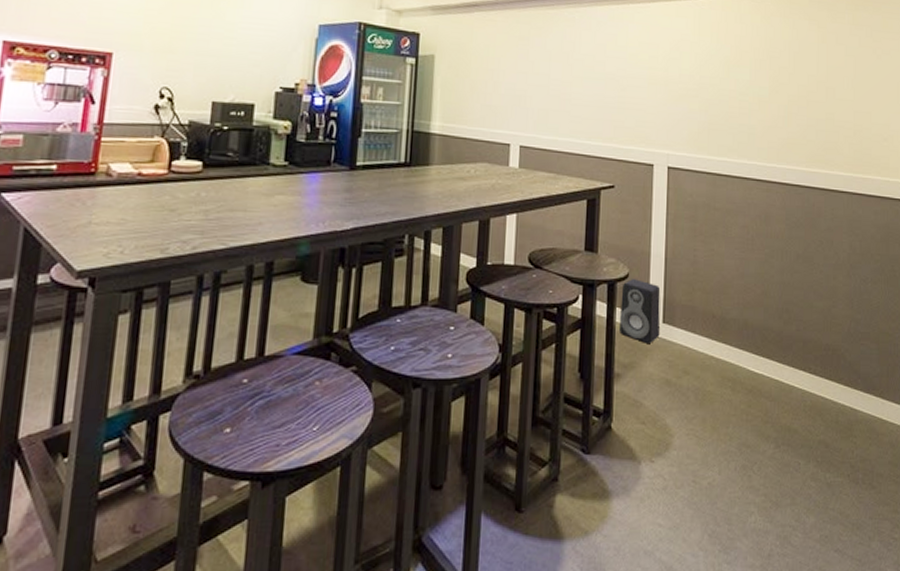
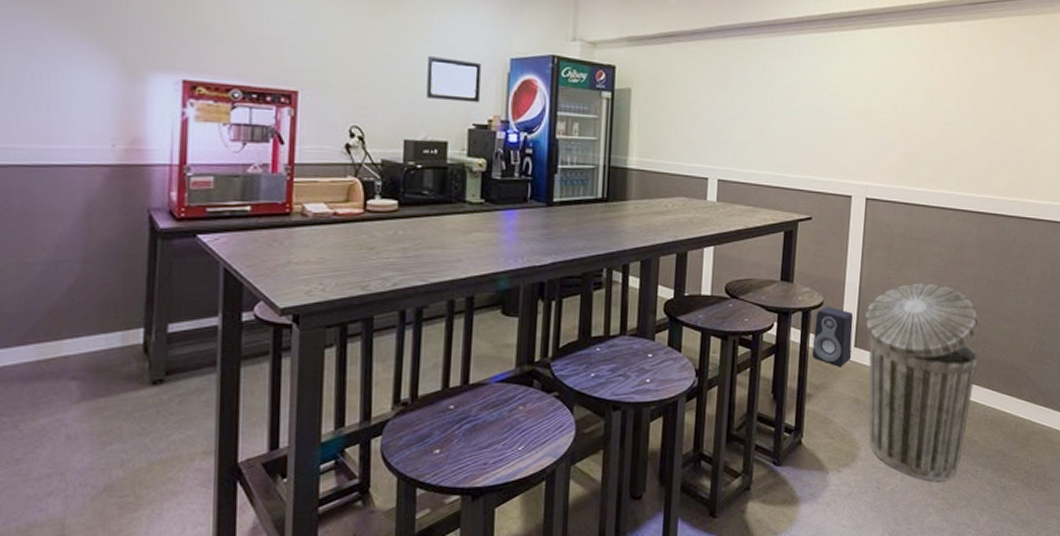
wall art: none [236,22,290,67] -> present [427,56,481,103]
trash can: none [672,255,792,475] -> present [865,283,979,481]

